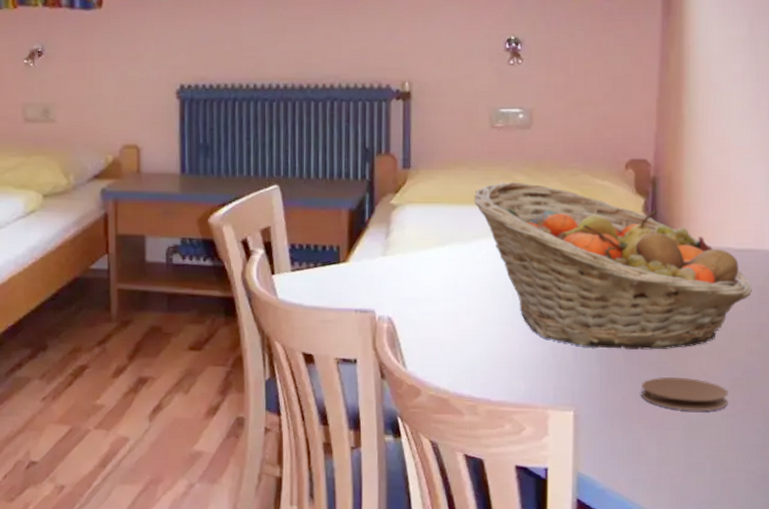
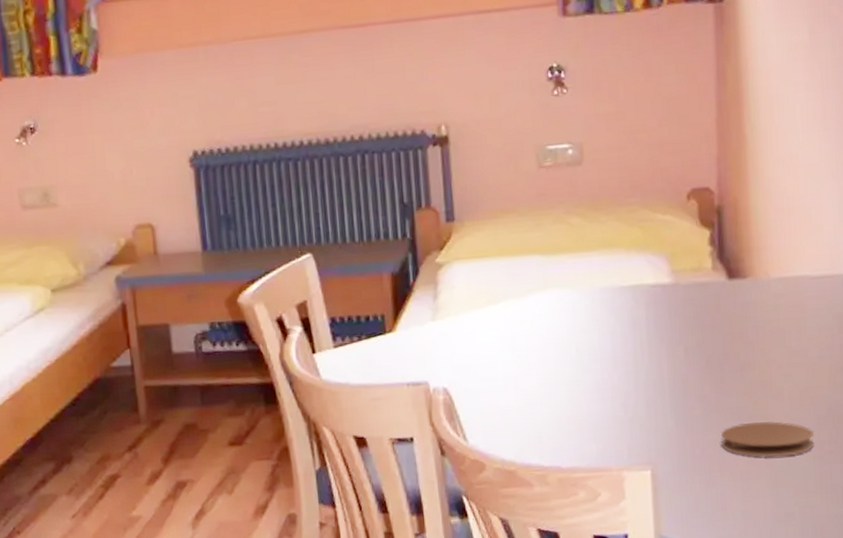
fruit basket: present [474,182,752,350] -> none [526,225,832,399]

